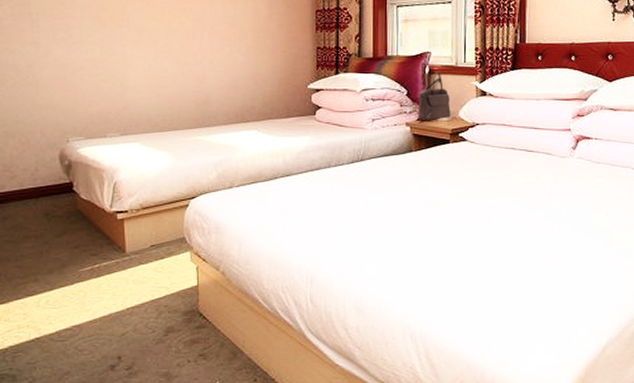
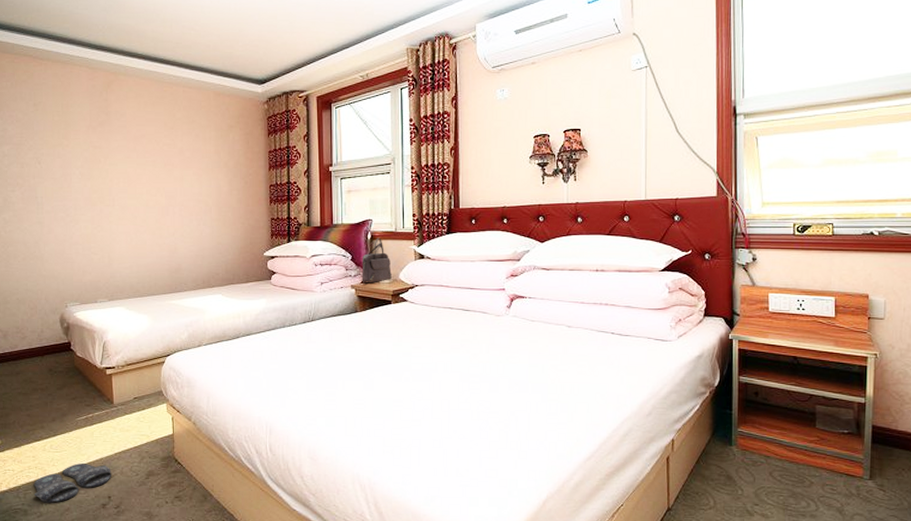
slippers: none [24,321,122,366] -> present [33,463,111,503]

